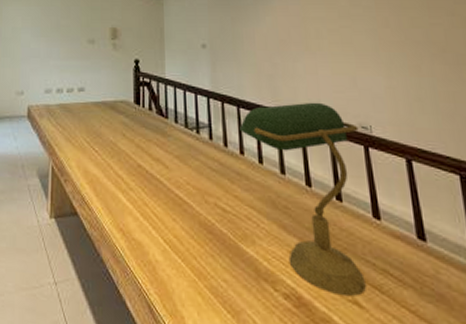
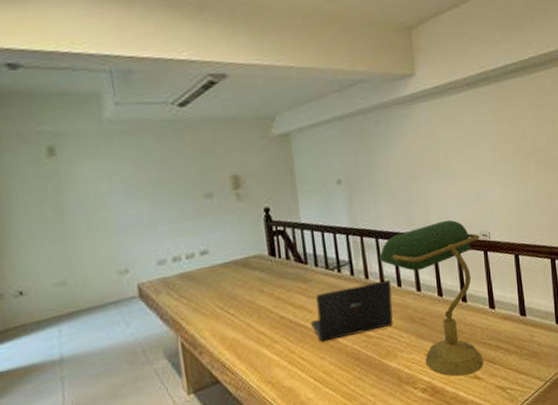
laptop: none [166,151,252,206] -> present [311,280,393,343]

